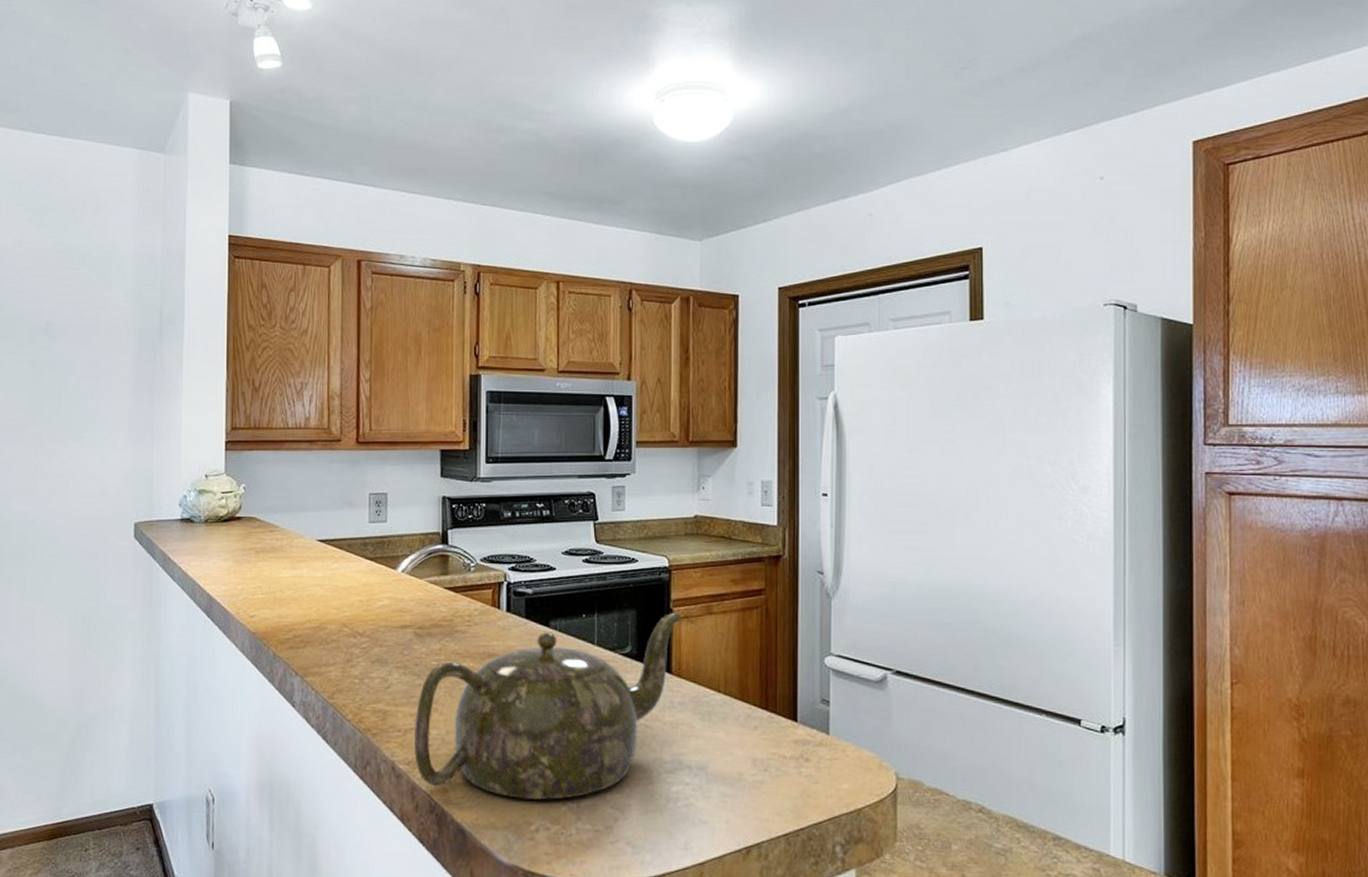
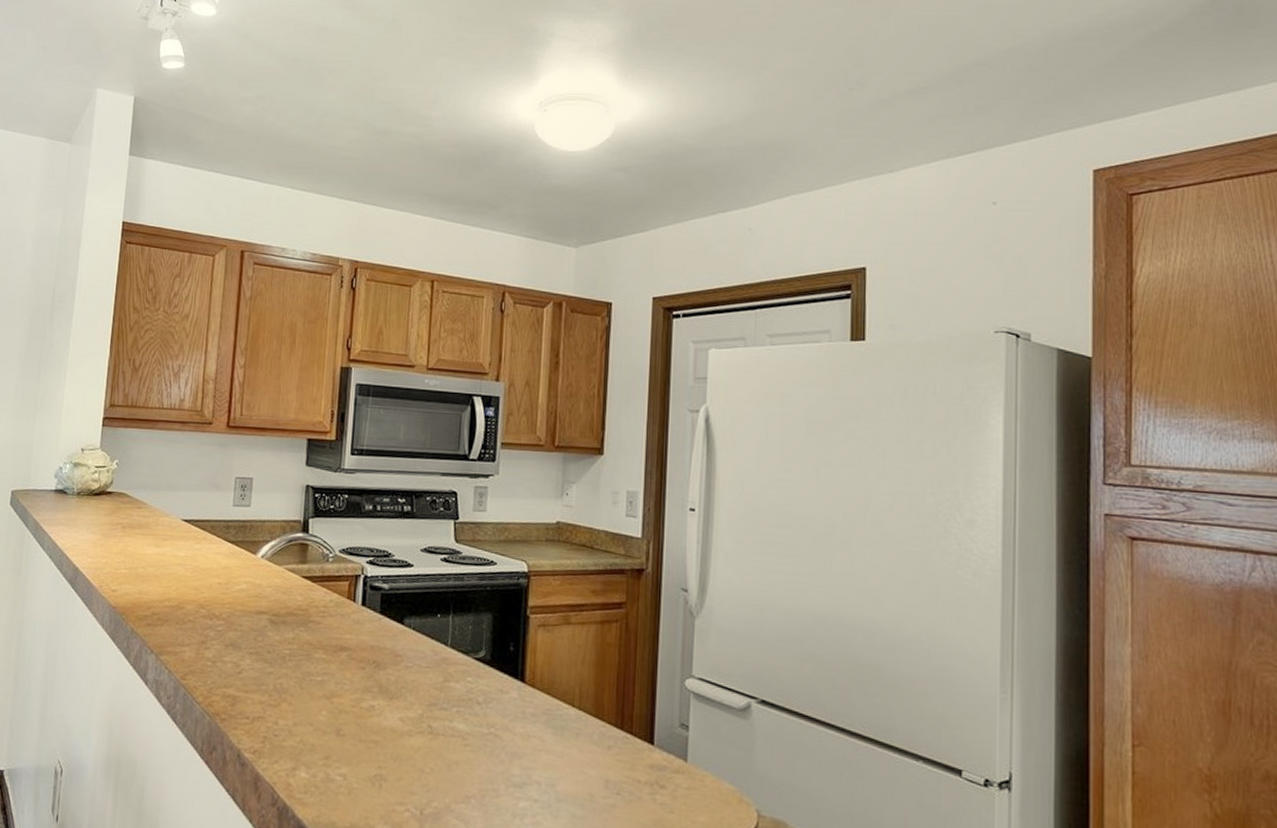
teapot: present [413,612,682,801] -> none [260,619,539,805]

